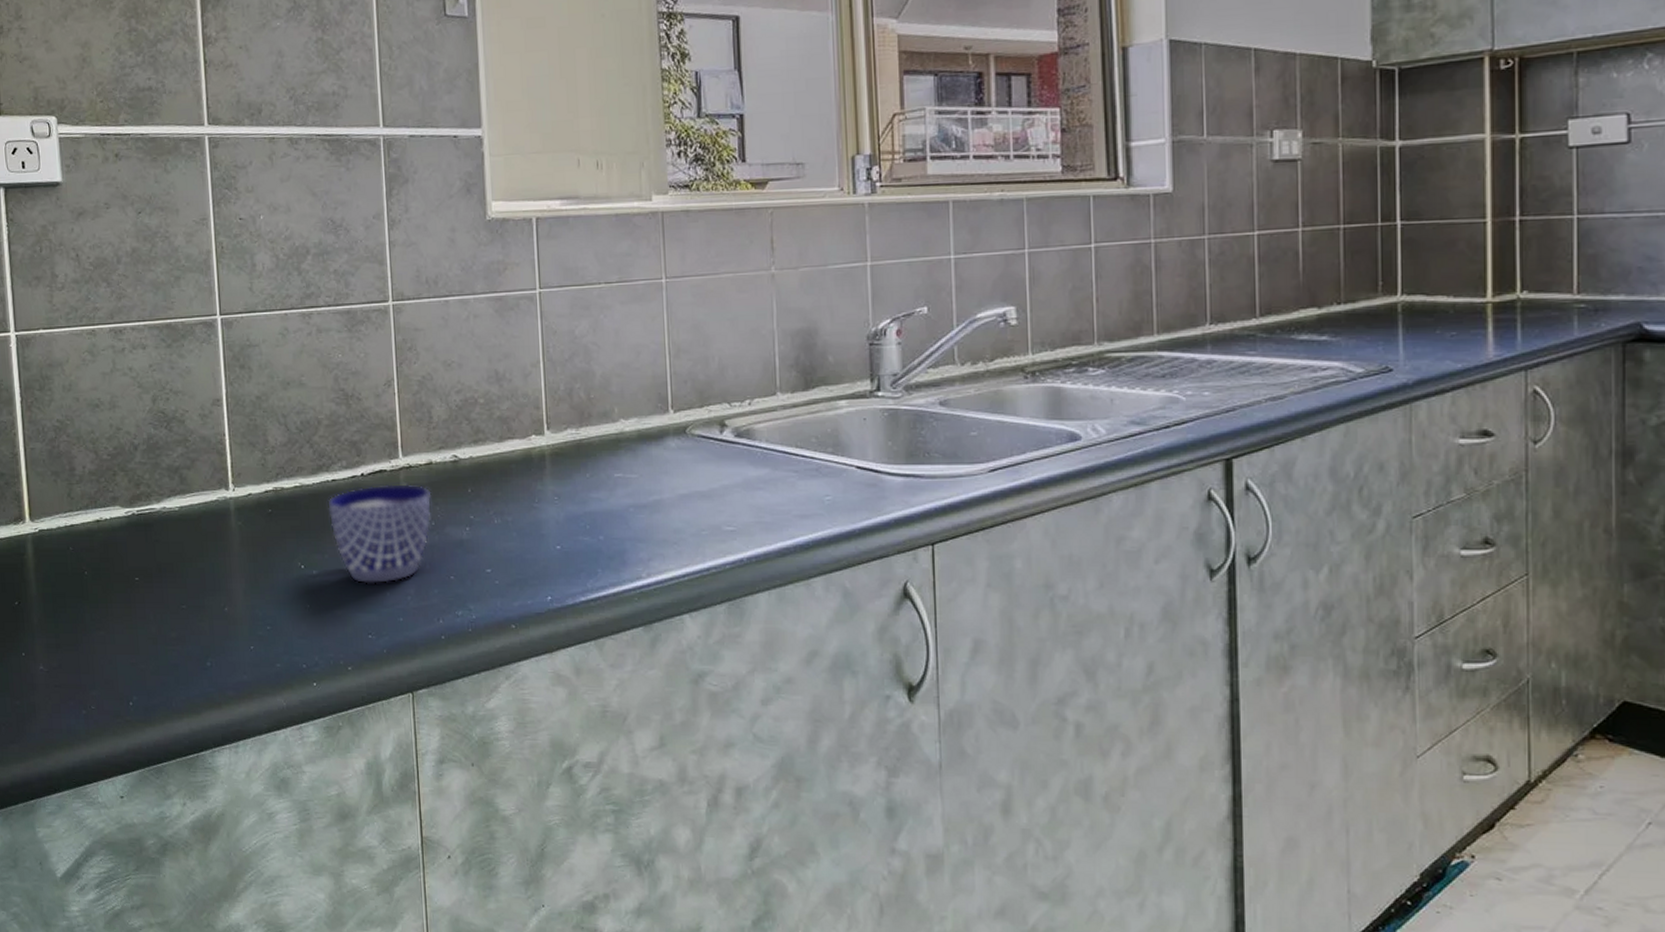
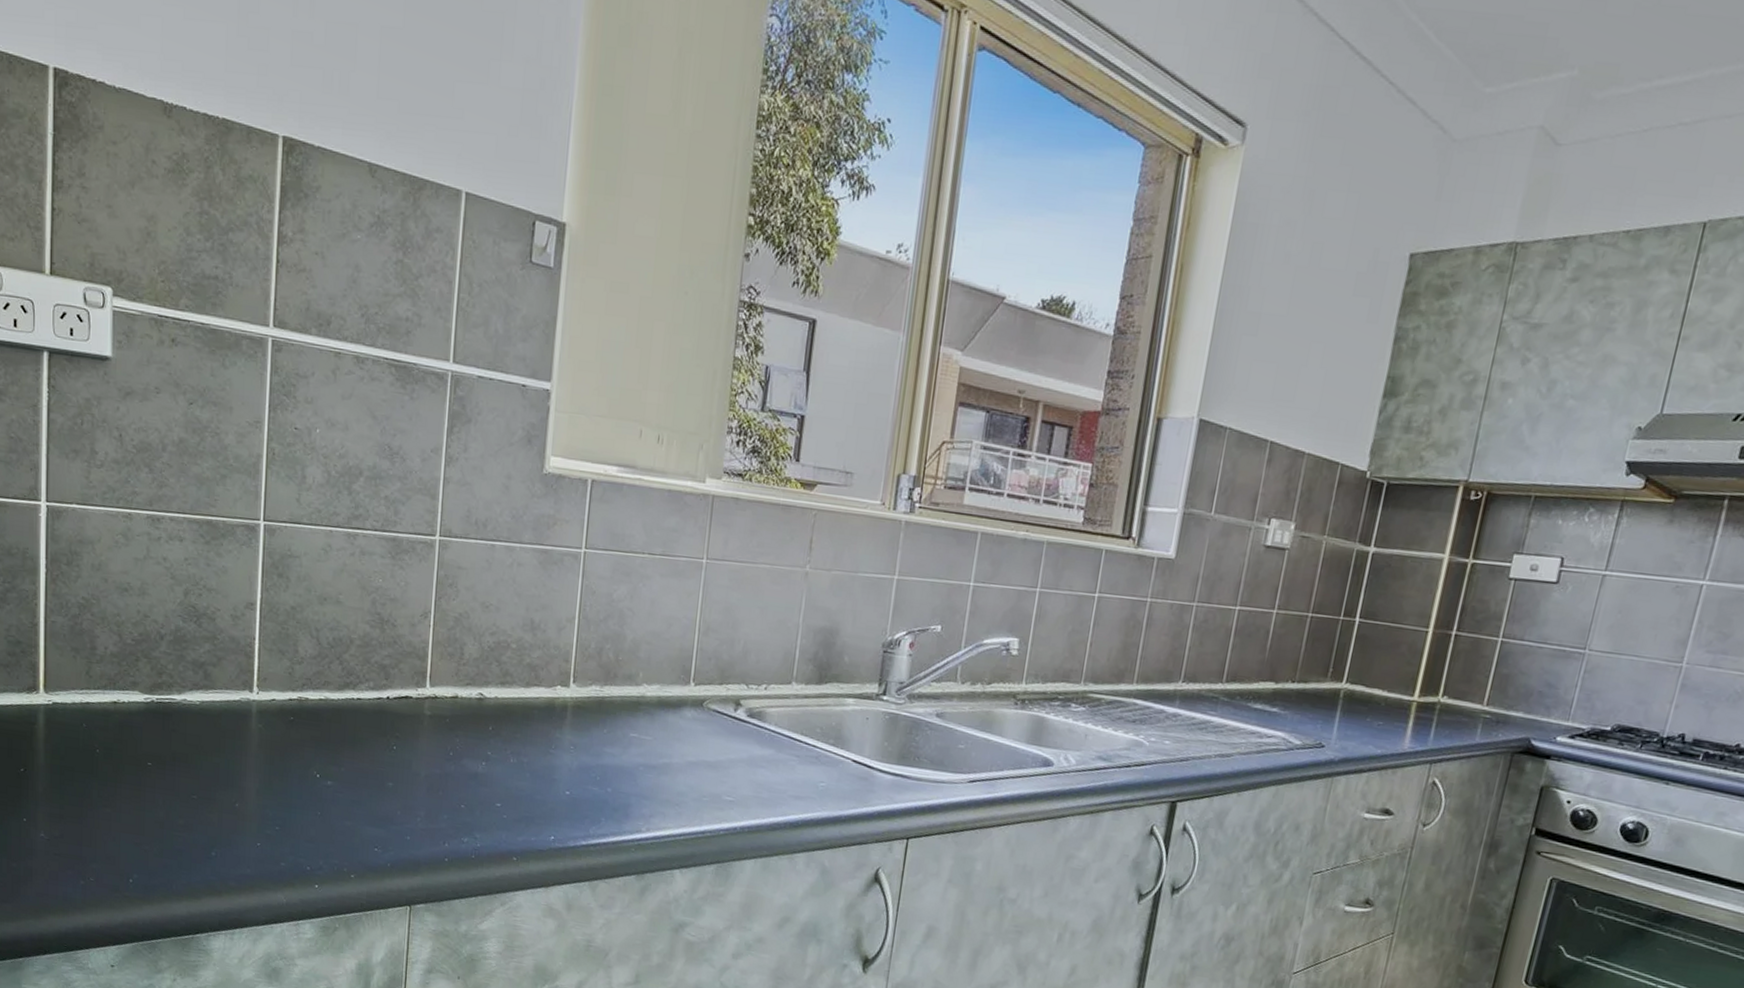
cup: present [327,484,432,584] -> none [349,709,453,803]

